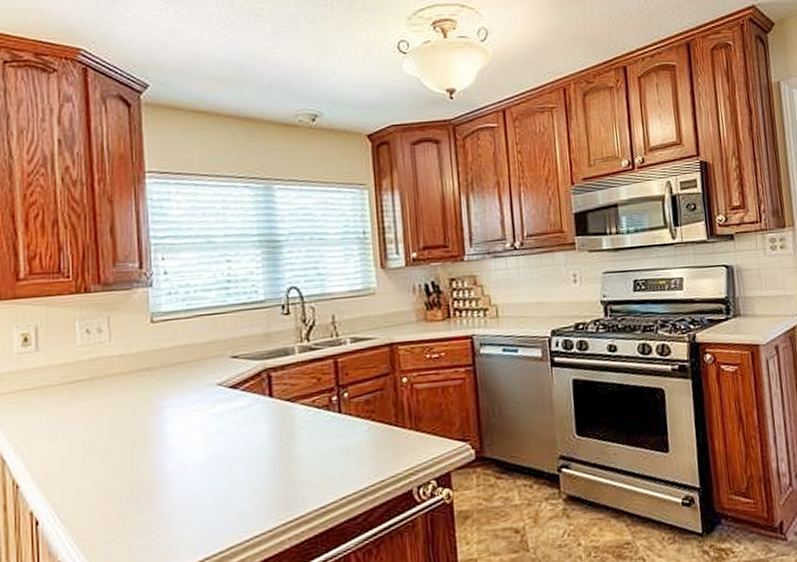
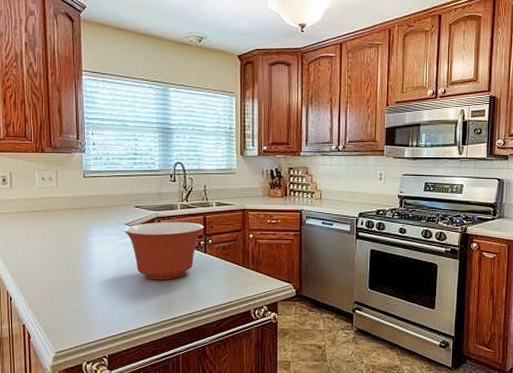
mixing bowl: none [216,370,336,464] -> present [124,221,204,280]

